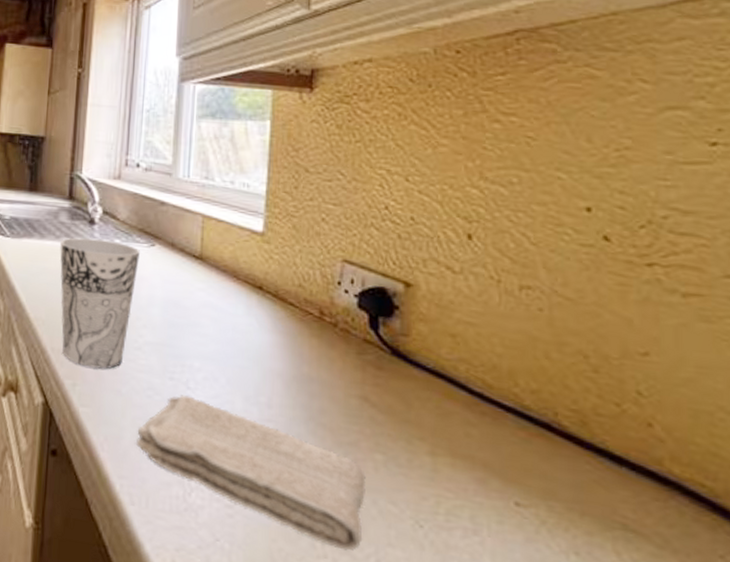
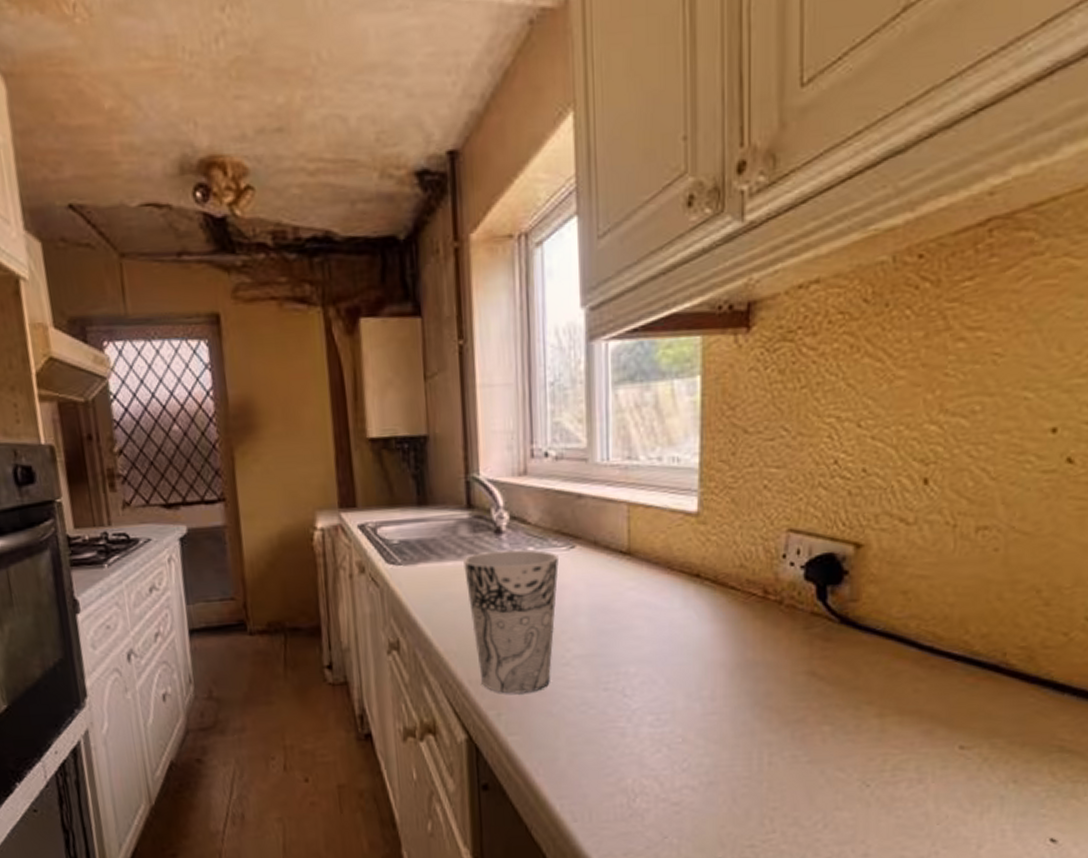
washcloth: present [135,395,366,551] -> none [572,703,813,822]

